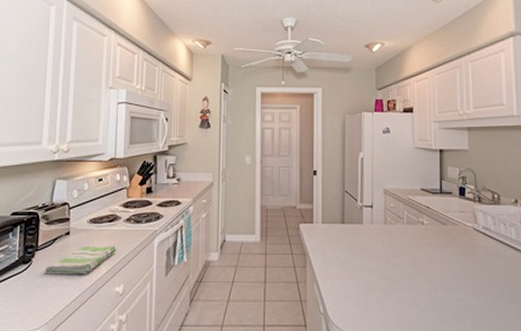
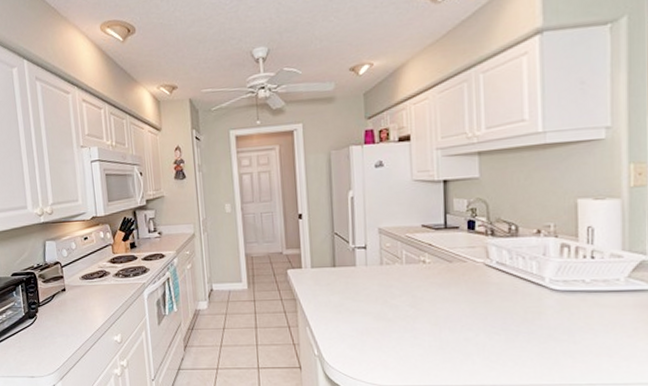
dish towel: present [44,245,117,274] -> none [48,299,110,326]

